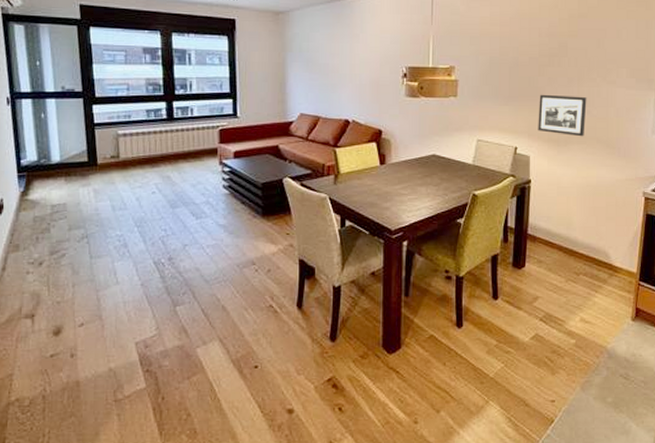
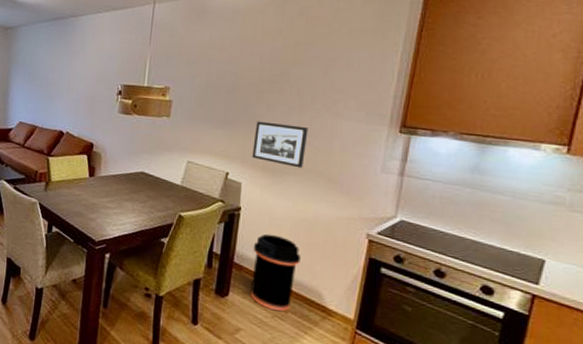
trash can: none [544,202,587,275] -> present [250,233,300,312]

